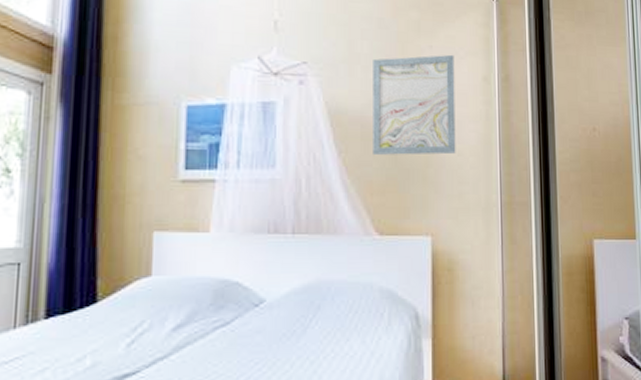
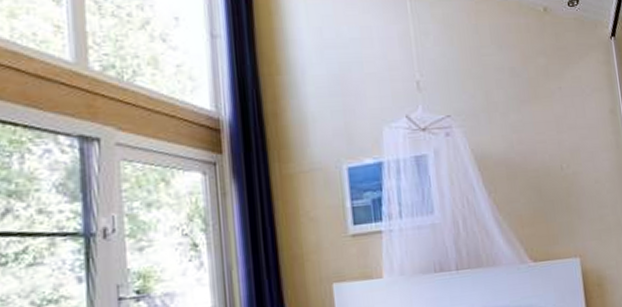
wall art: present [373,54,456,155] -> none [509,93,593,191]

